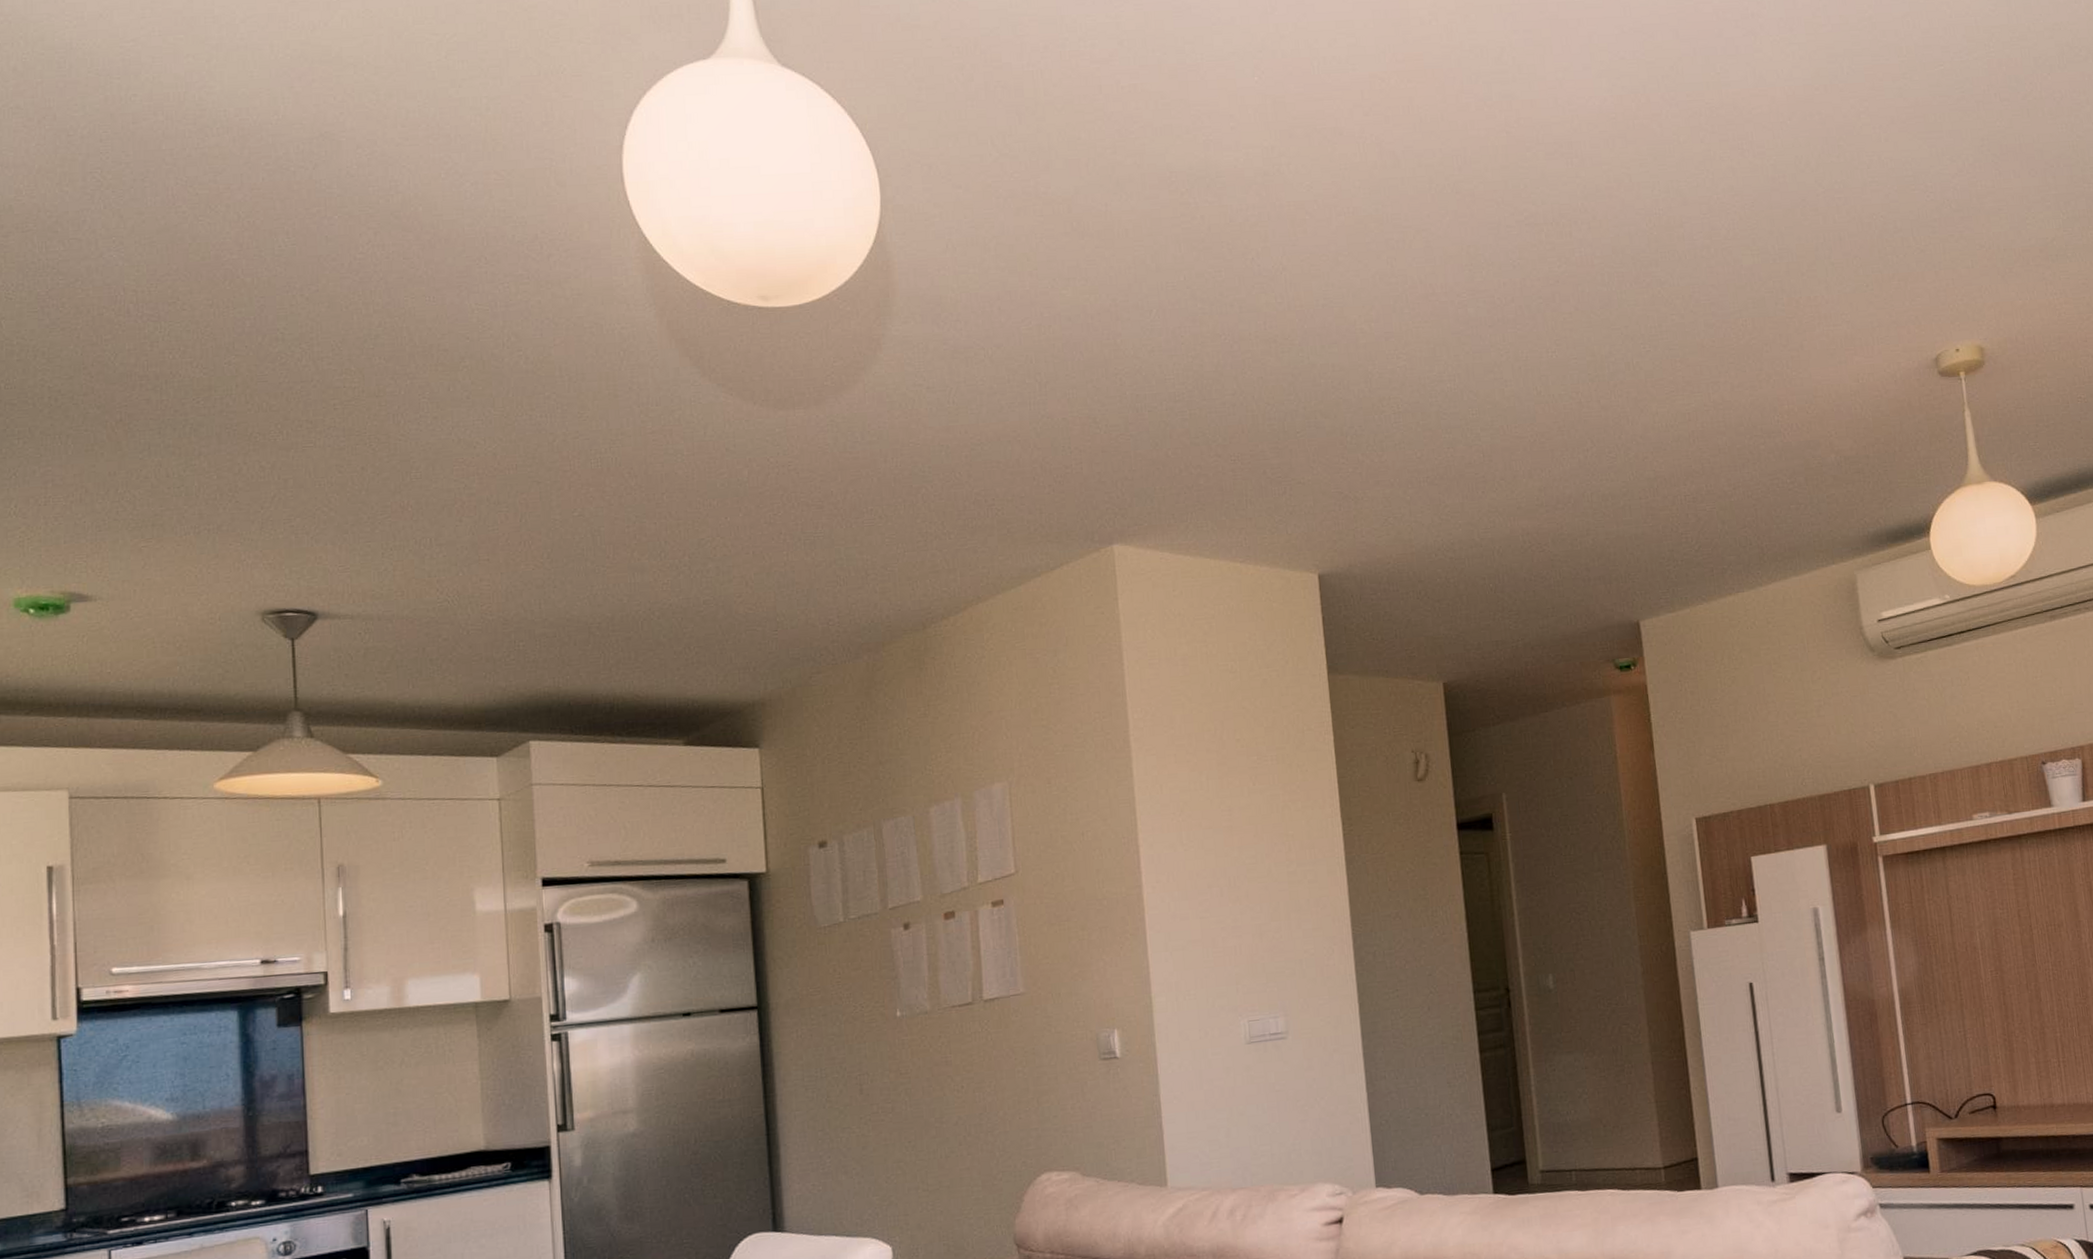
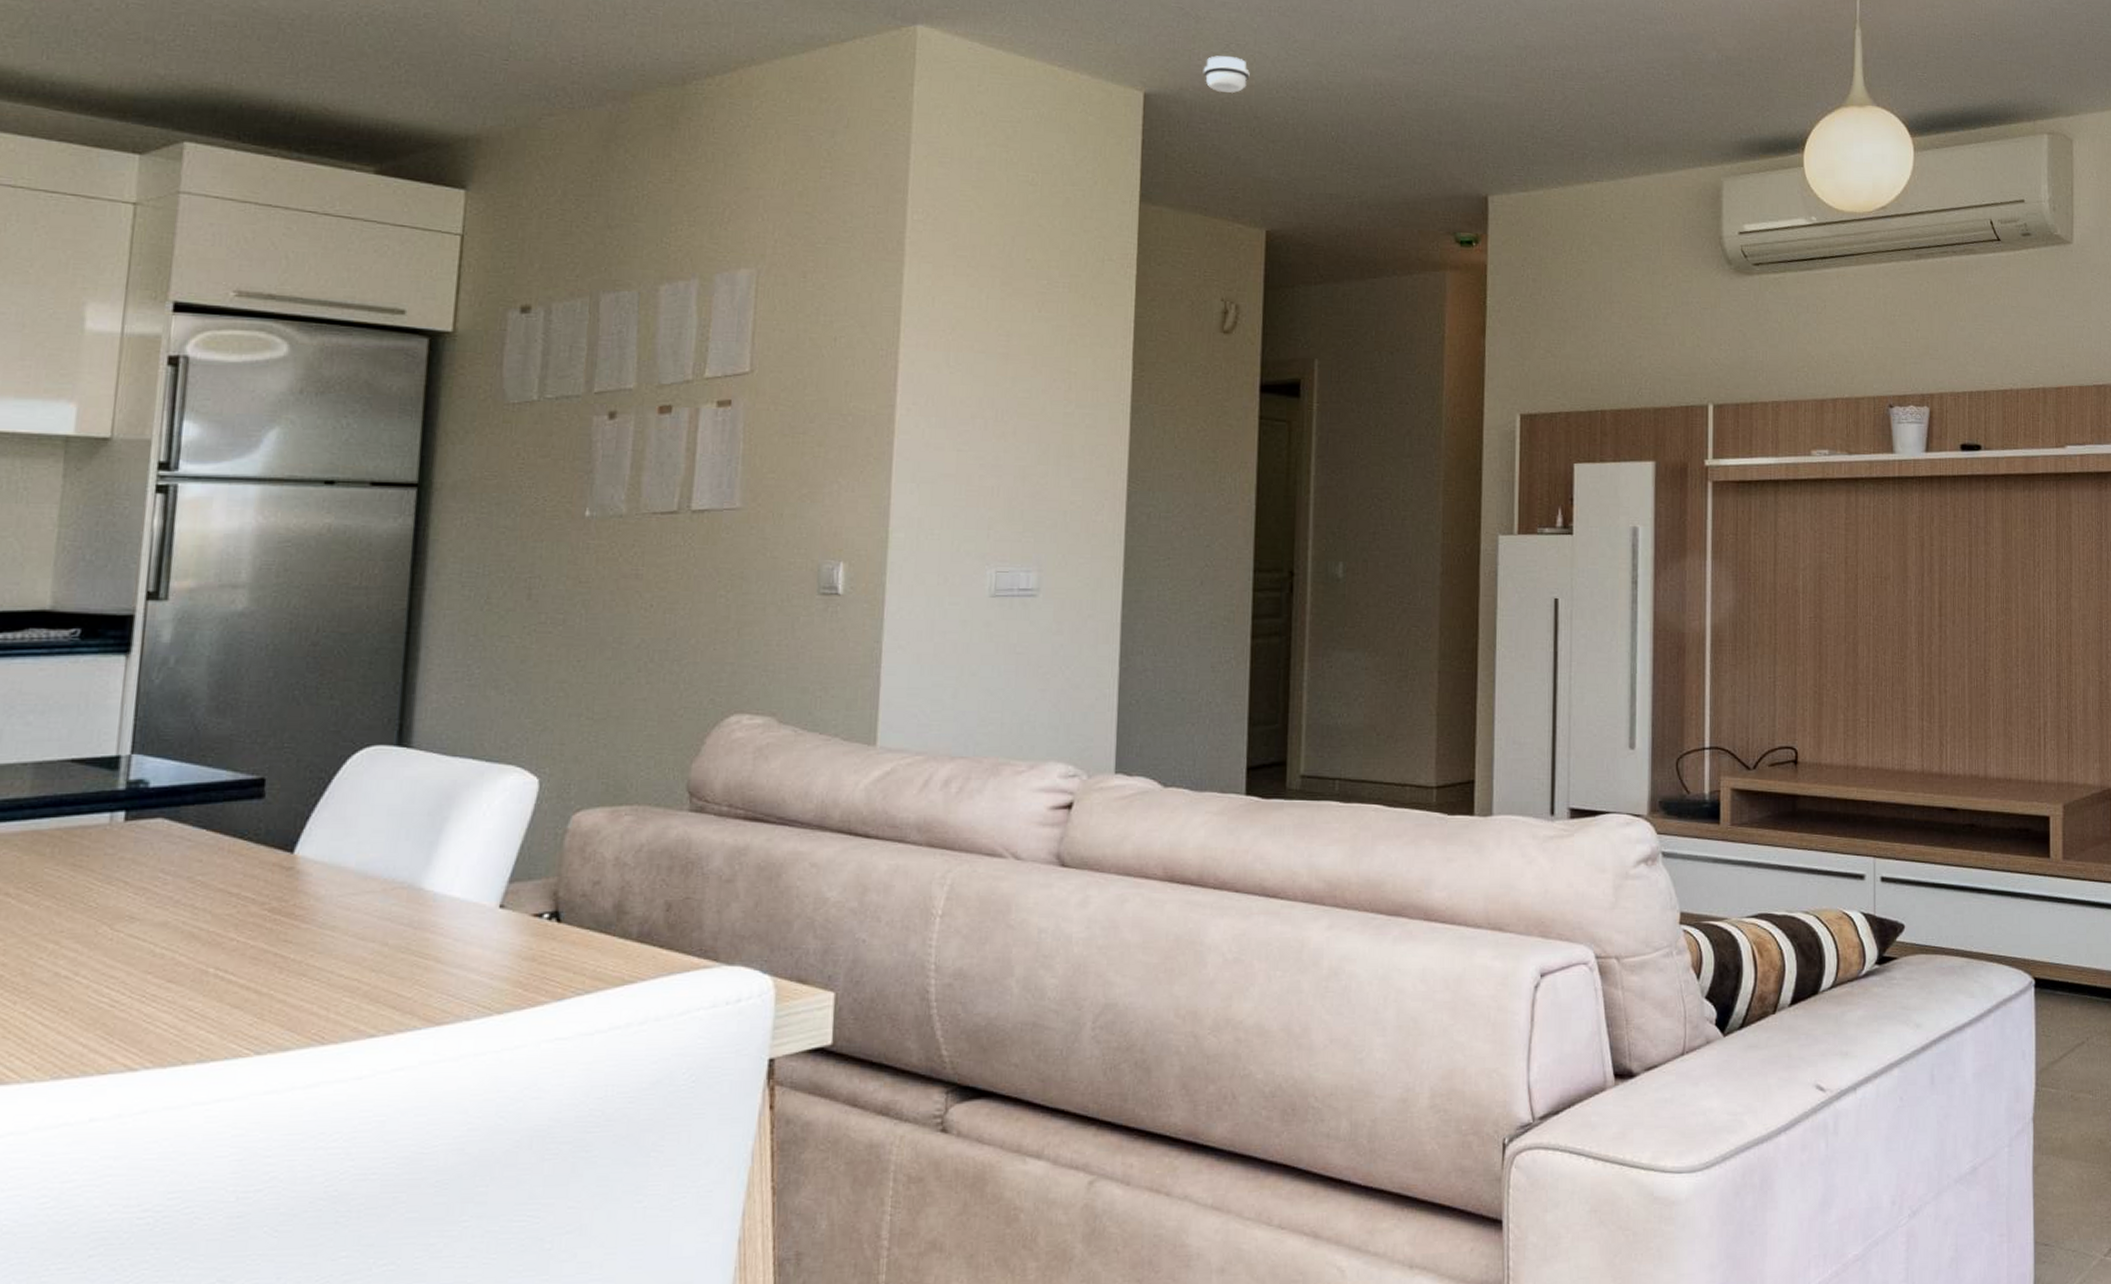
smoke detector: none [1367,529,1410,563] -> present [1203,55,1250,93]

